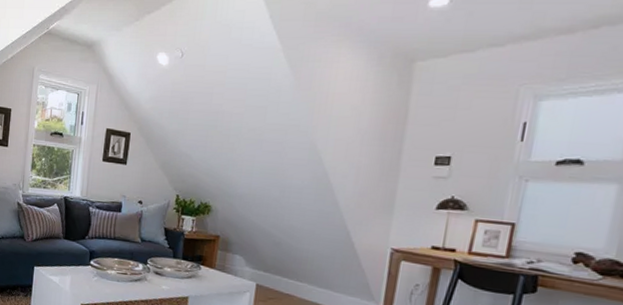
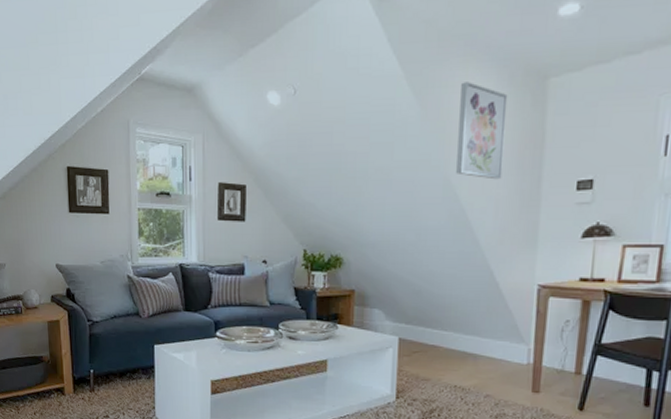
wall art: none [322,59,376,149] -> present [456,82,508,180]

